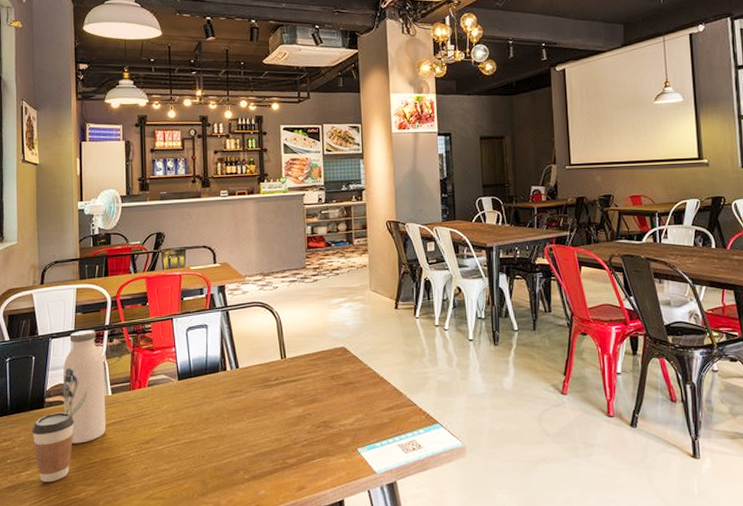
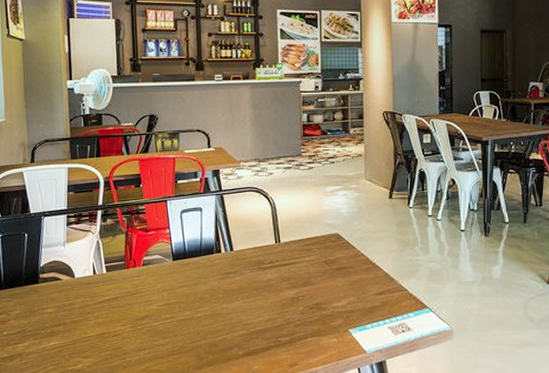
coffee cup: present [32,412,75,483] -> none [27,288,70,354]
water bottle: present [62,330,106,444] -> none [56,210,102,318]

